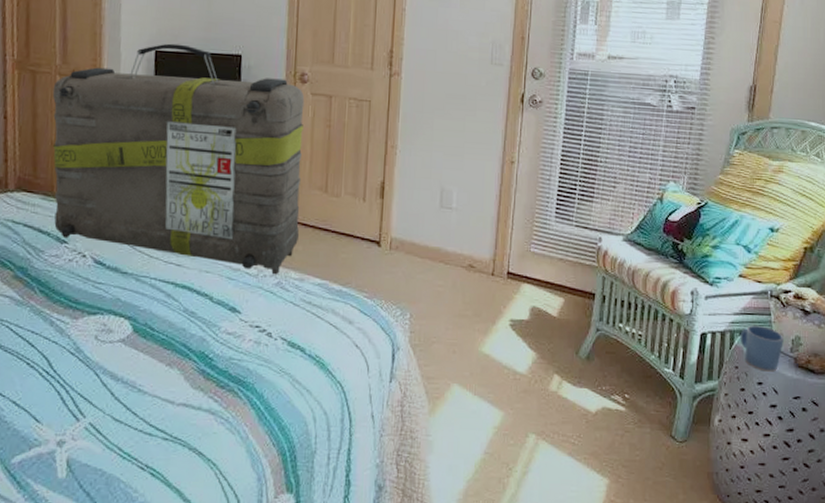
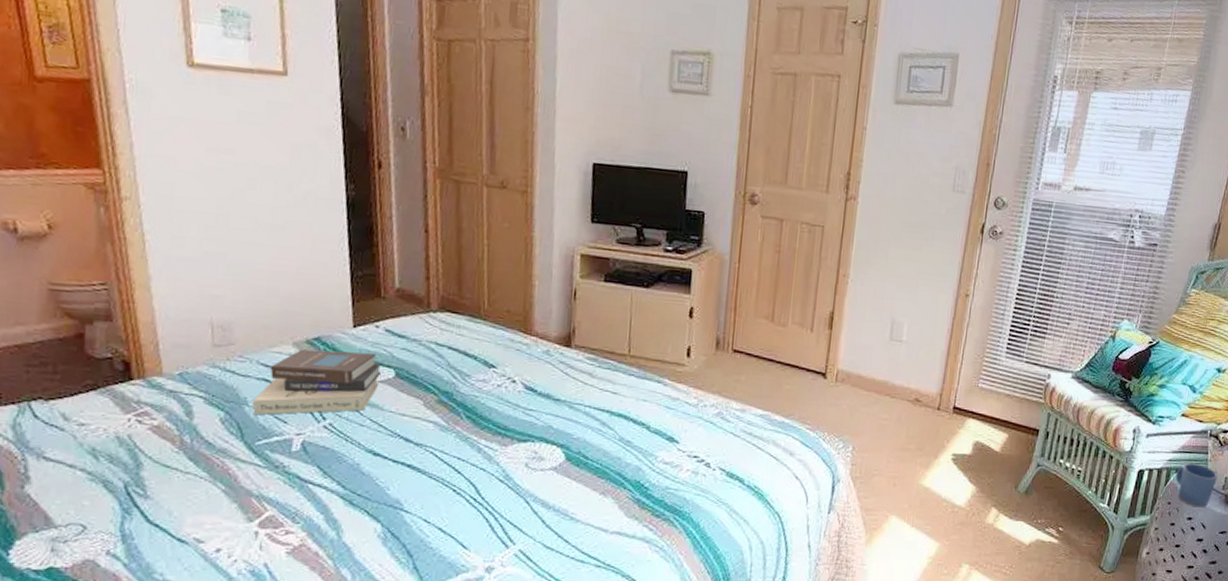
suitcase: present [52,43,305,275] -> none [478,155,754,405]

